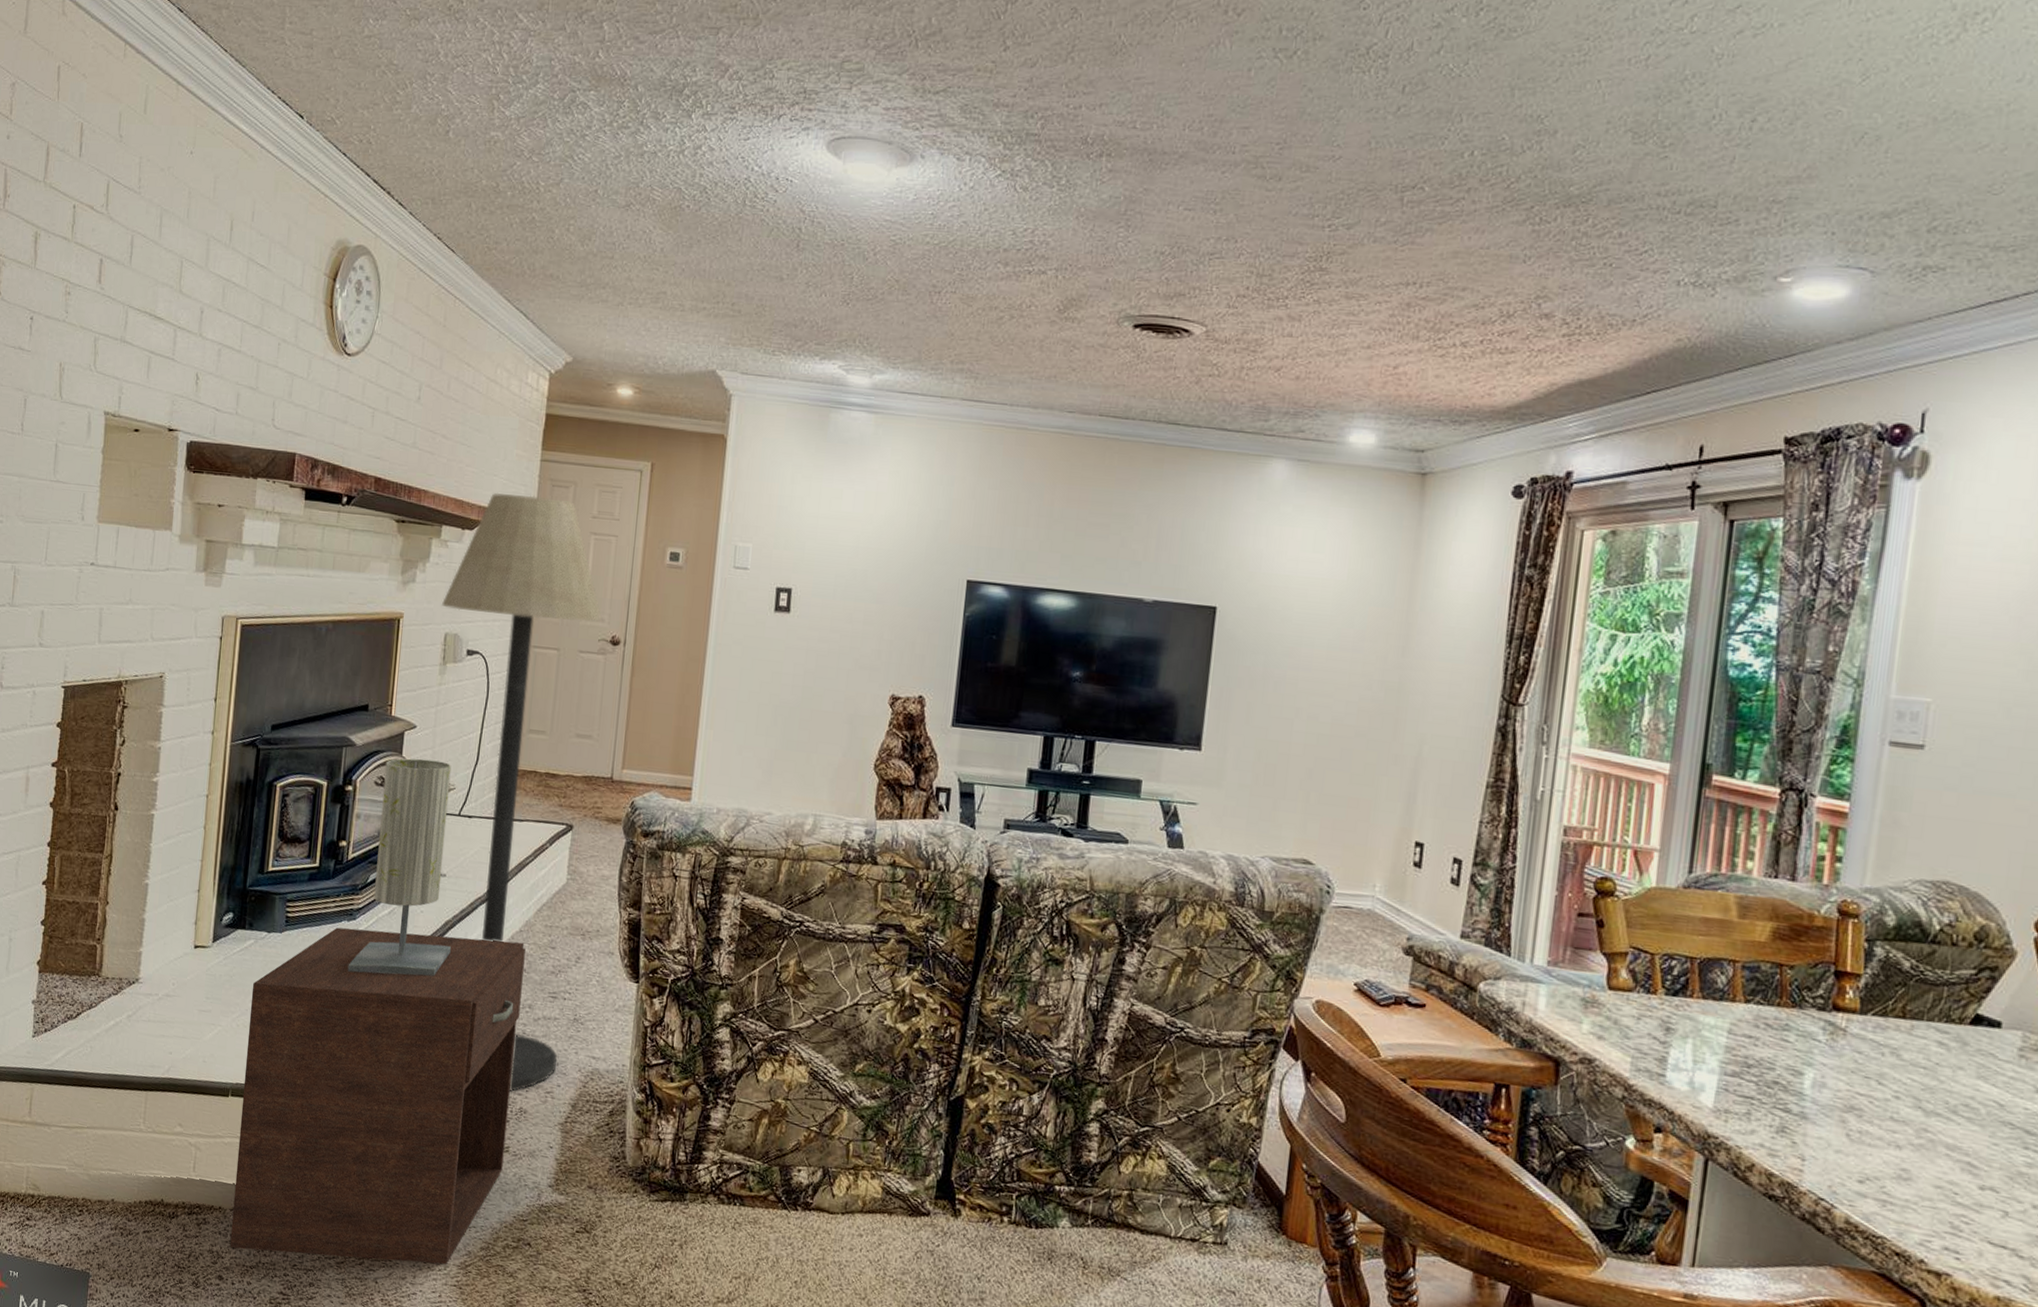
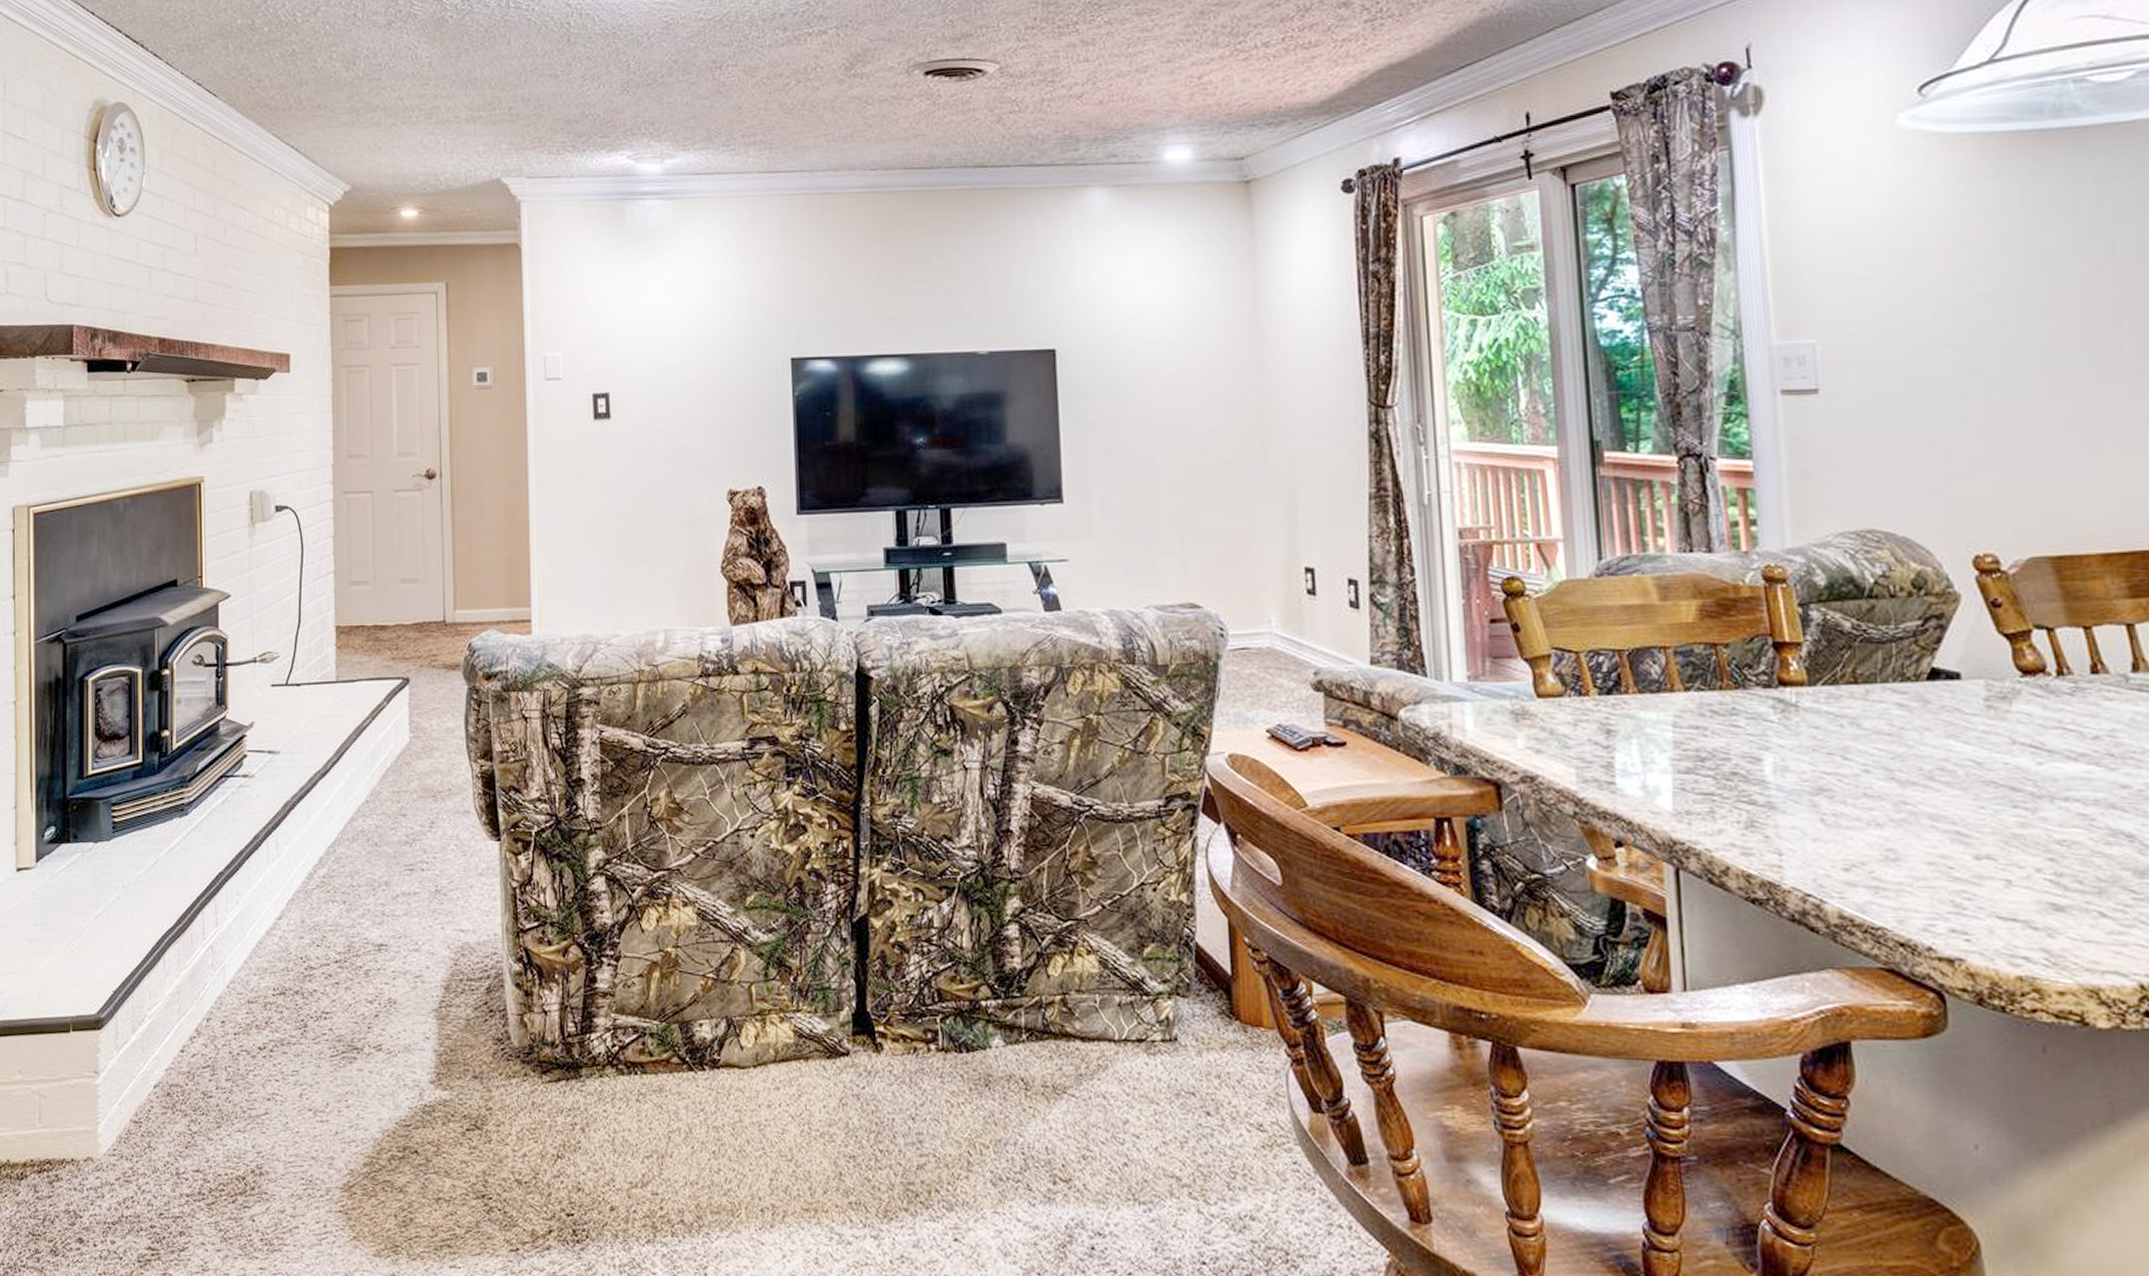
nightstand: present [229,927,526,1264] -> none [83,814,378,1205]
table lamp: present [347,758,452,977] -> none [185,629,294,874]
floor lamp: present [442,492,602,1092] -> none [243,334,423,982]

